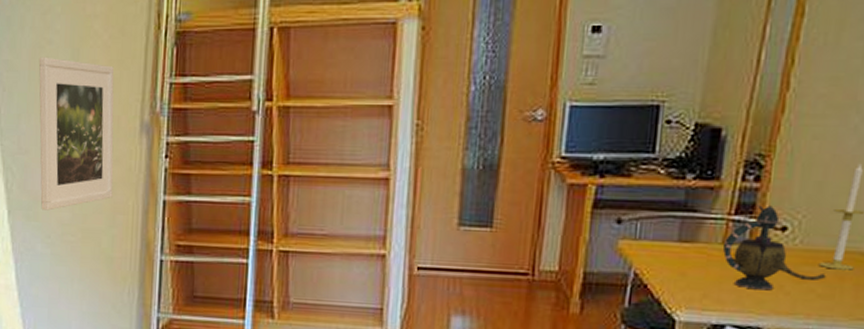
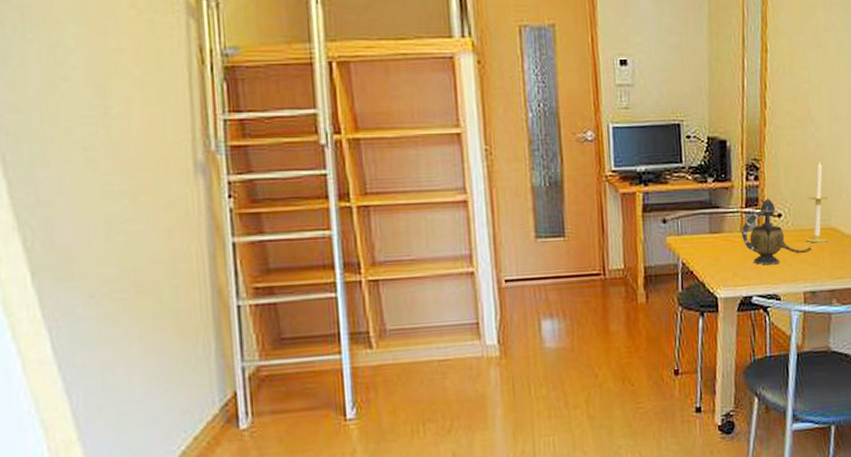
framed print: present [38,57,114,211] -> none [52,95,170,268]

